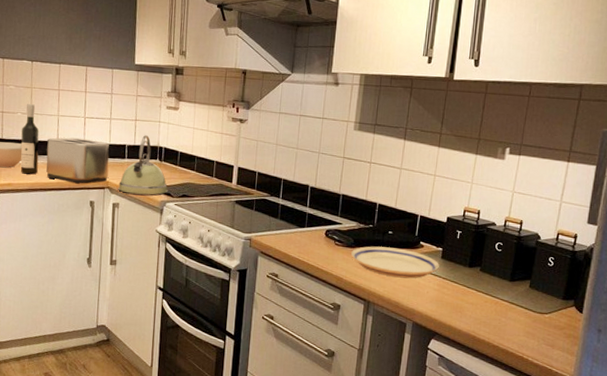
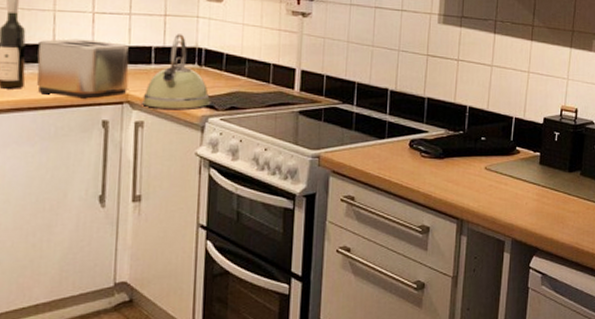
plate: present [351,246,439,279] -> none [440,155,538,190]

